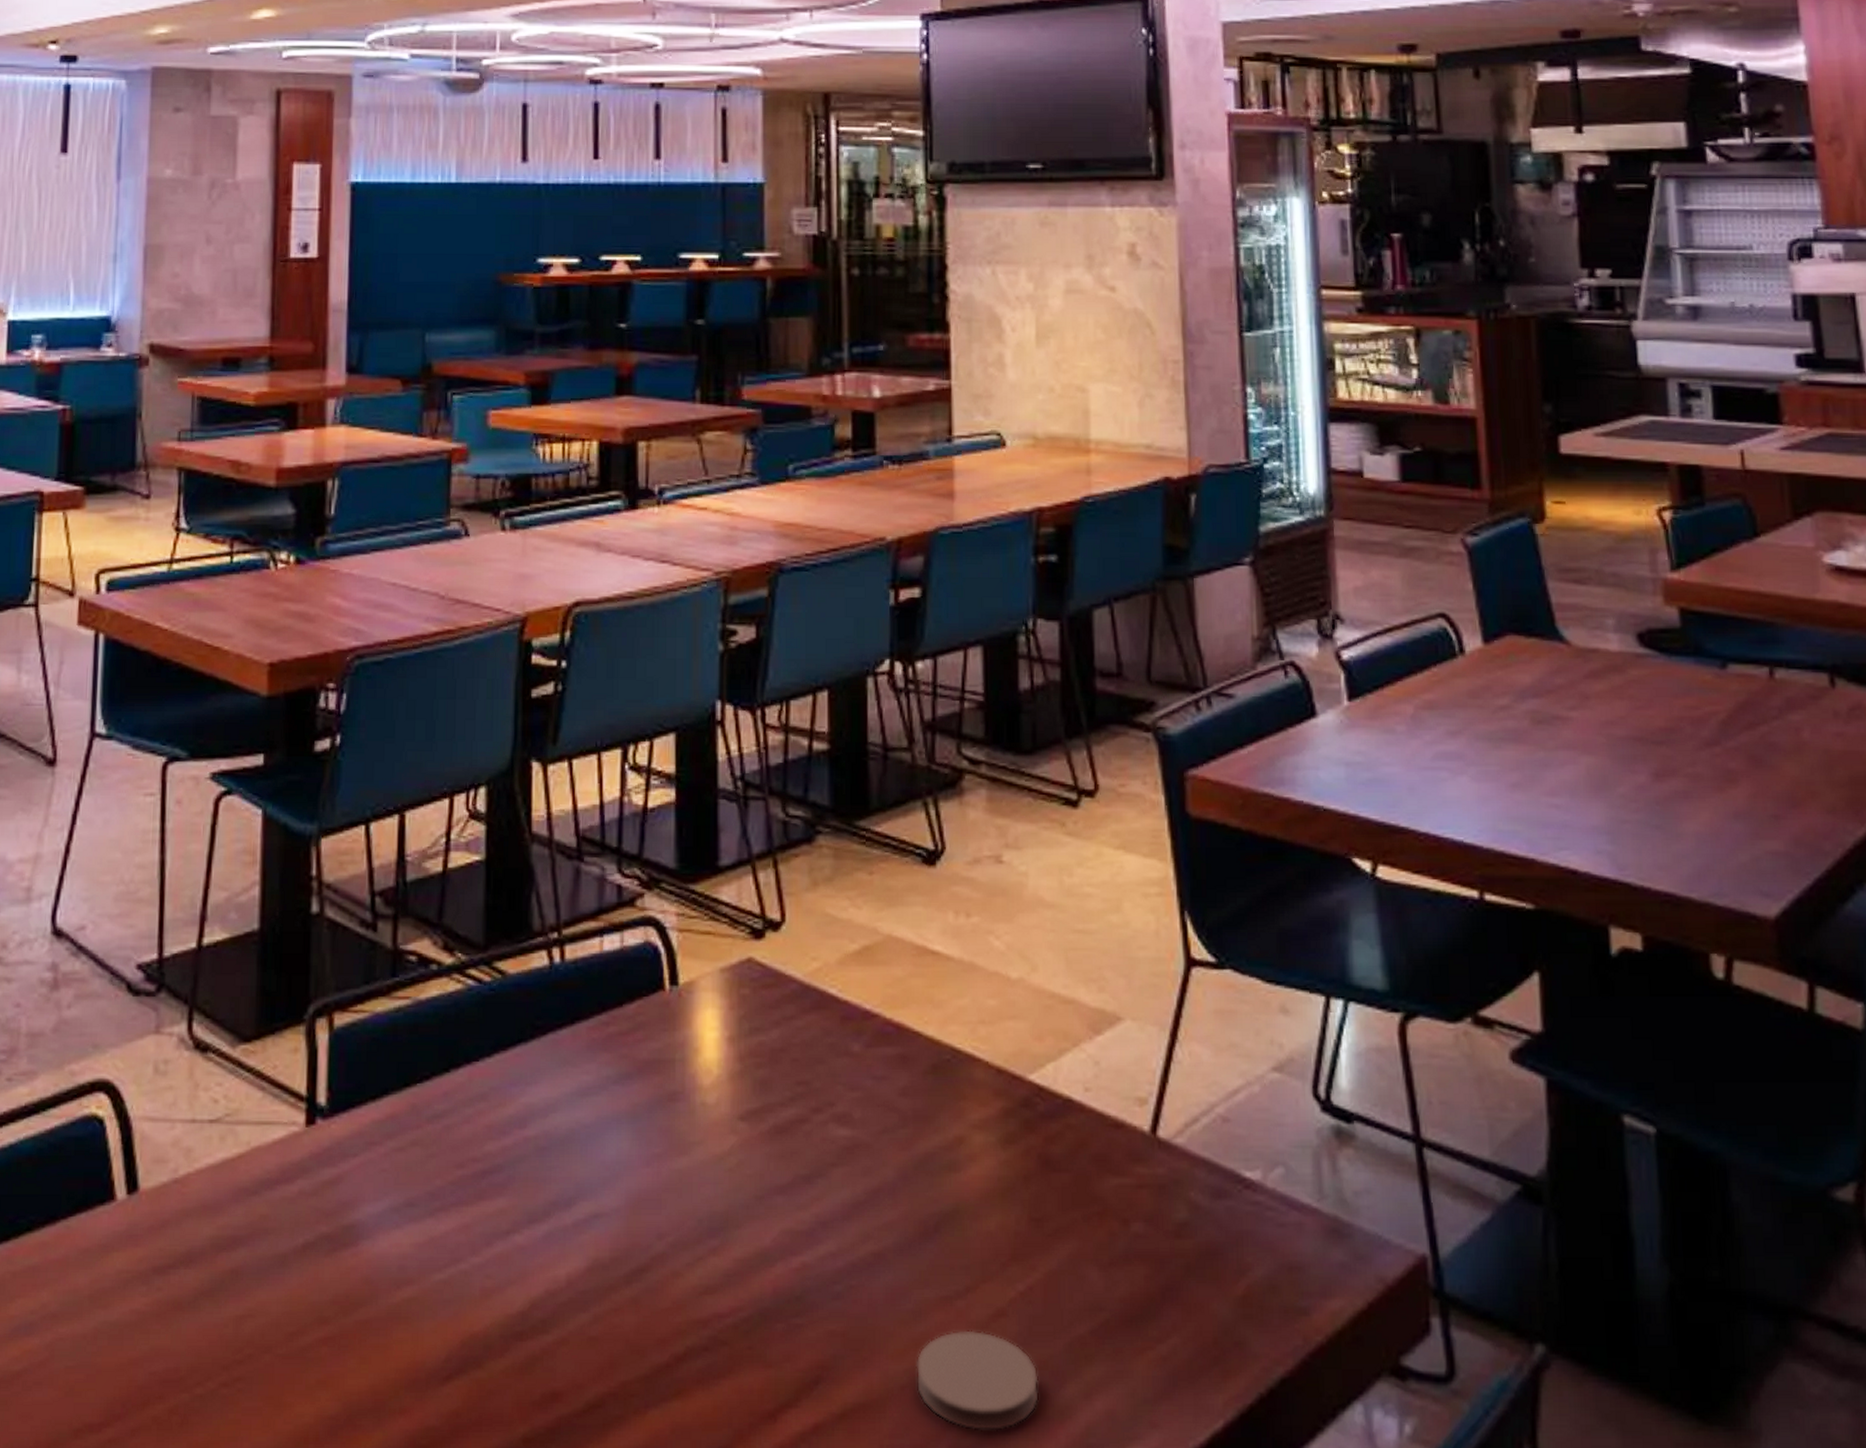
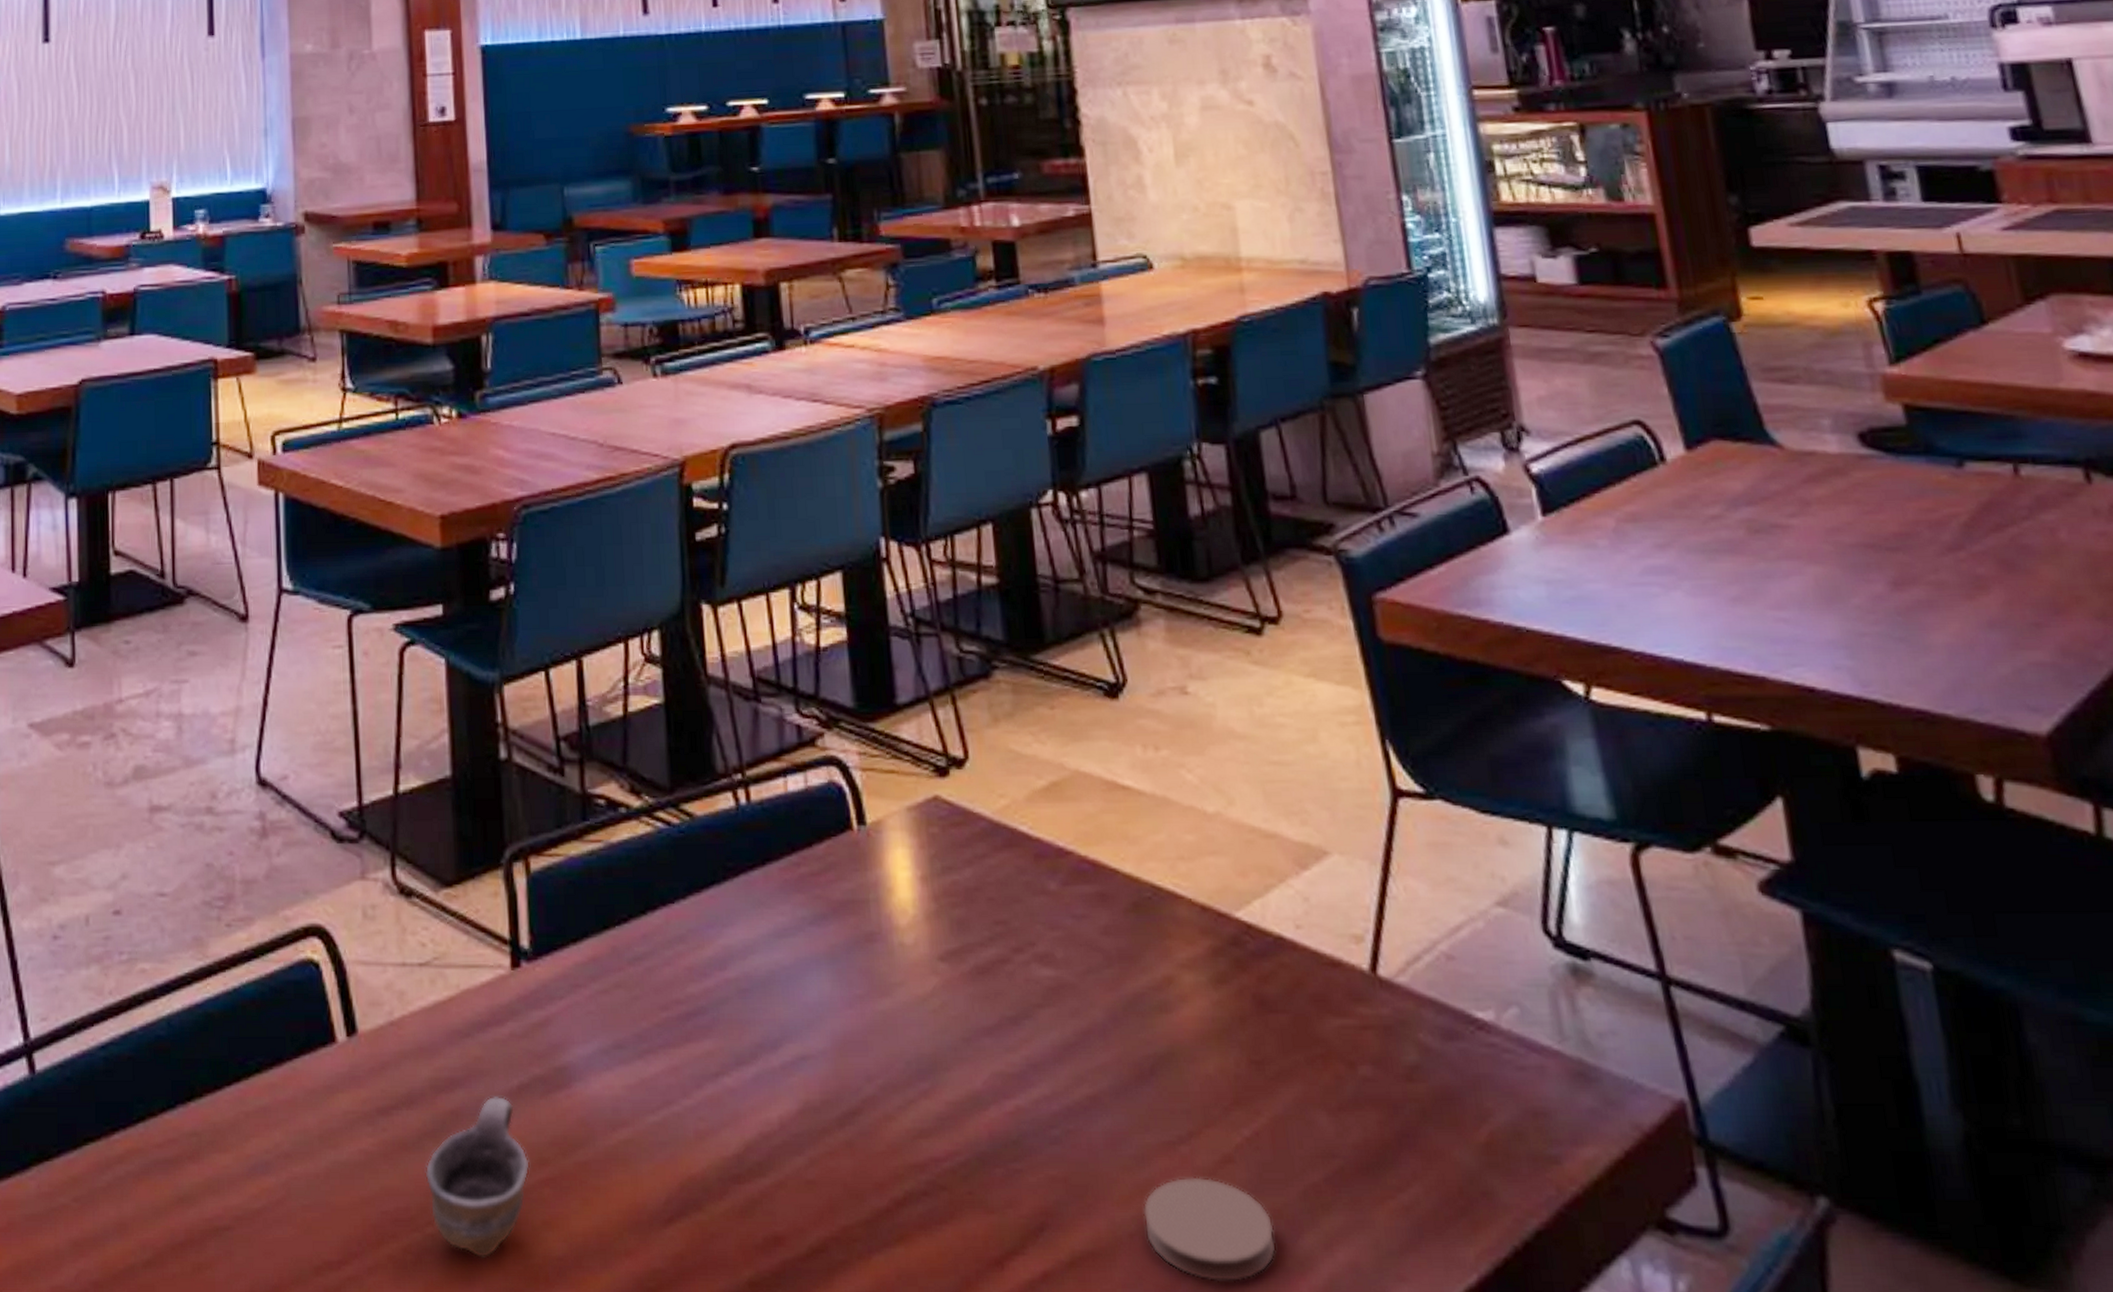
cup: none [198,1254,309,1419] -> present [425,1095,530,1259]

